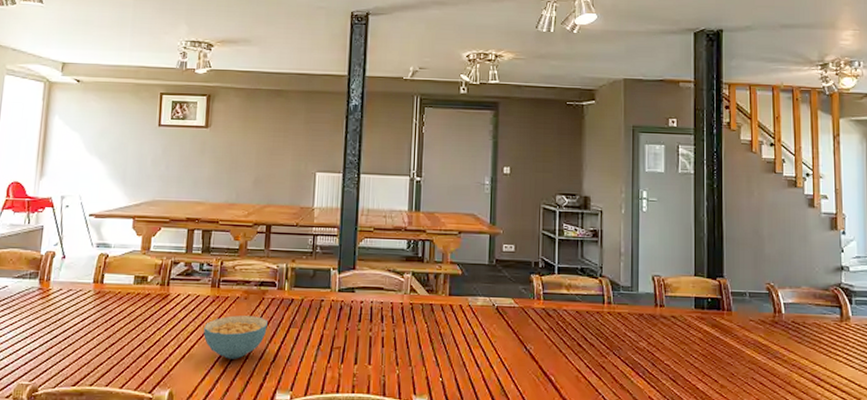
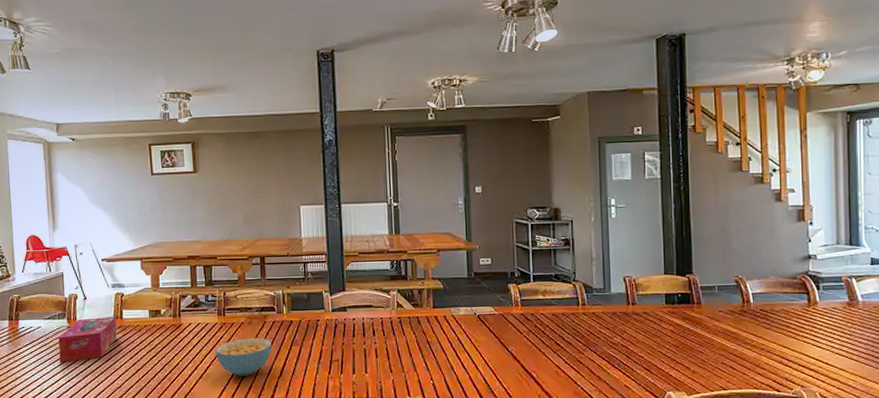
tissue box: none [23,279,96,330] -> present [58,316,117,363]

